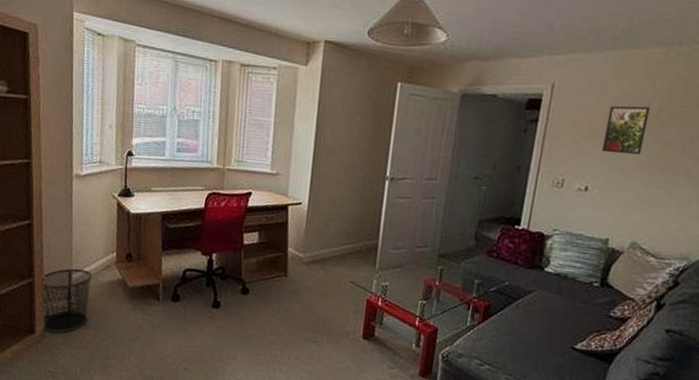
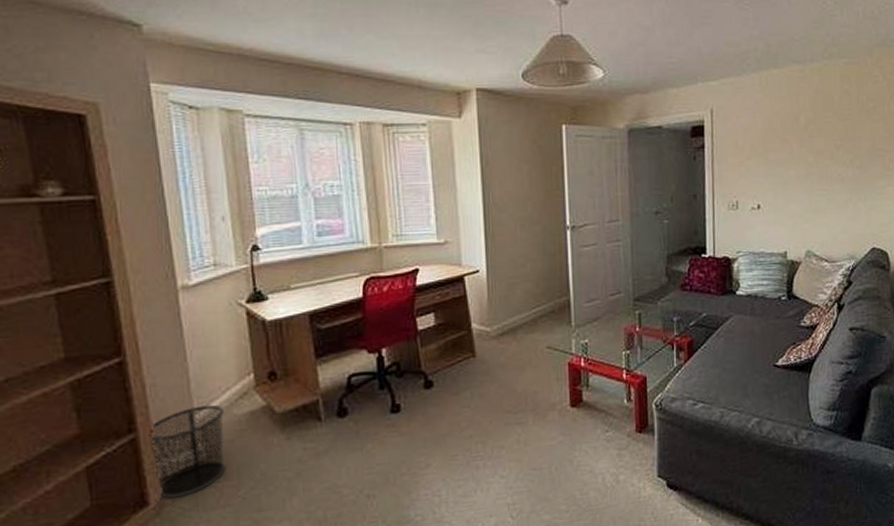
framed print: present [601,105,650,155] -> none [765,121,799,169]

